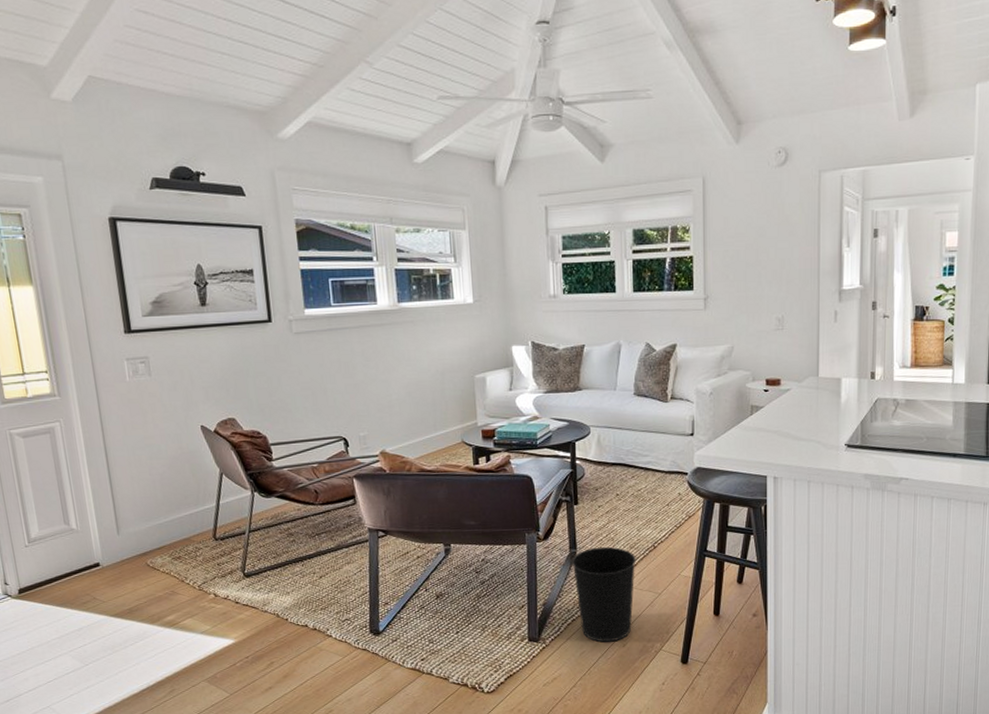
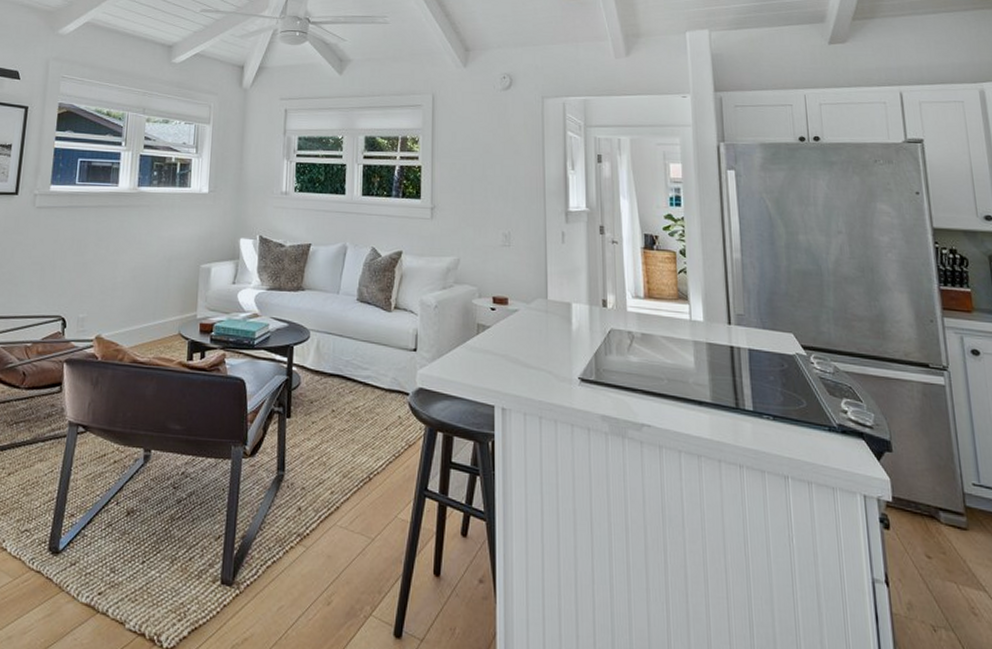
wastebasket: present [571,546,636,642] -> none [278,471,349,597]

